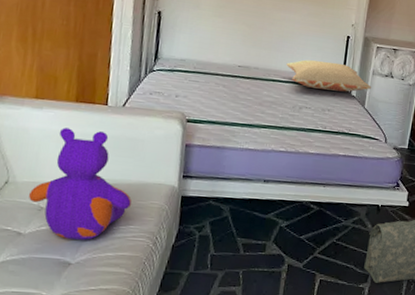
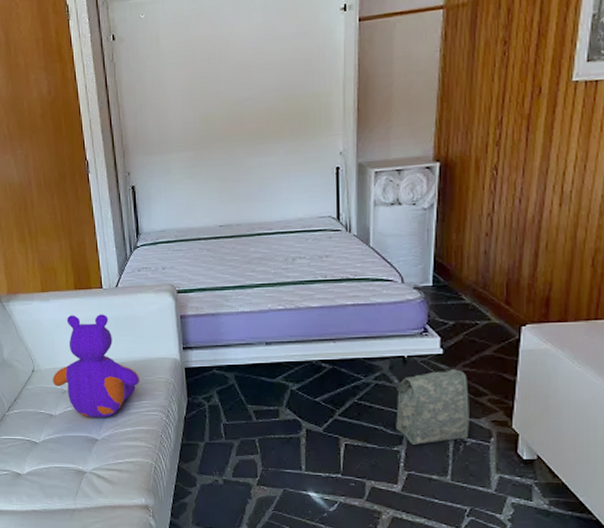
pillow: present [286,59,371,92] -> none [270,200,375,235]

